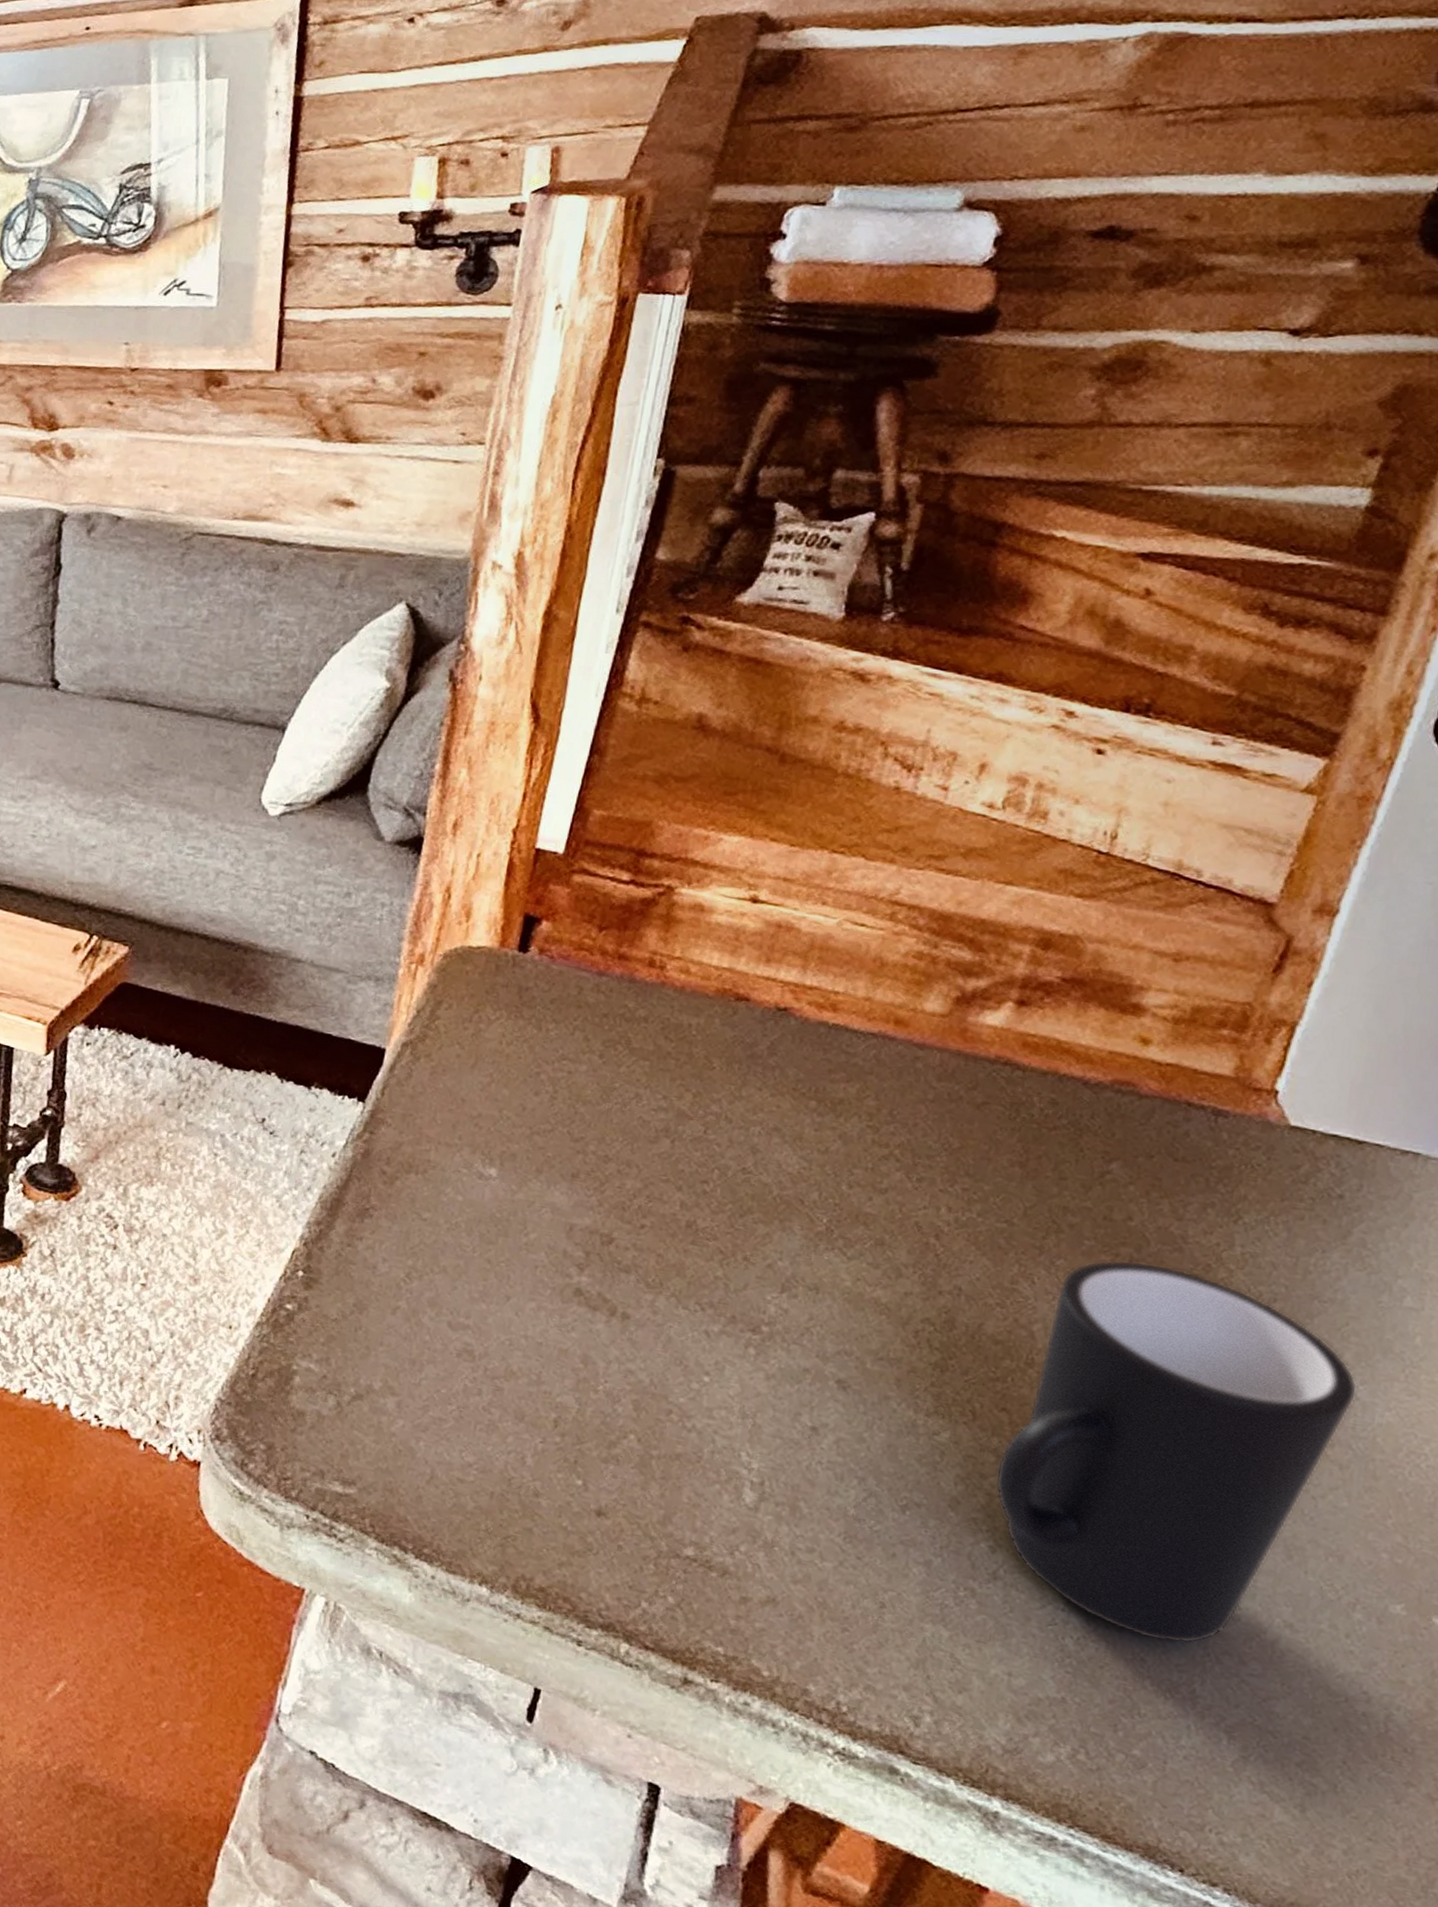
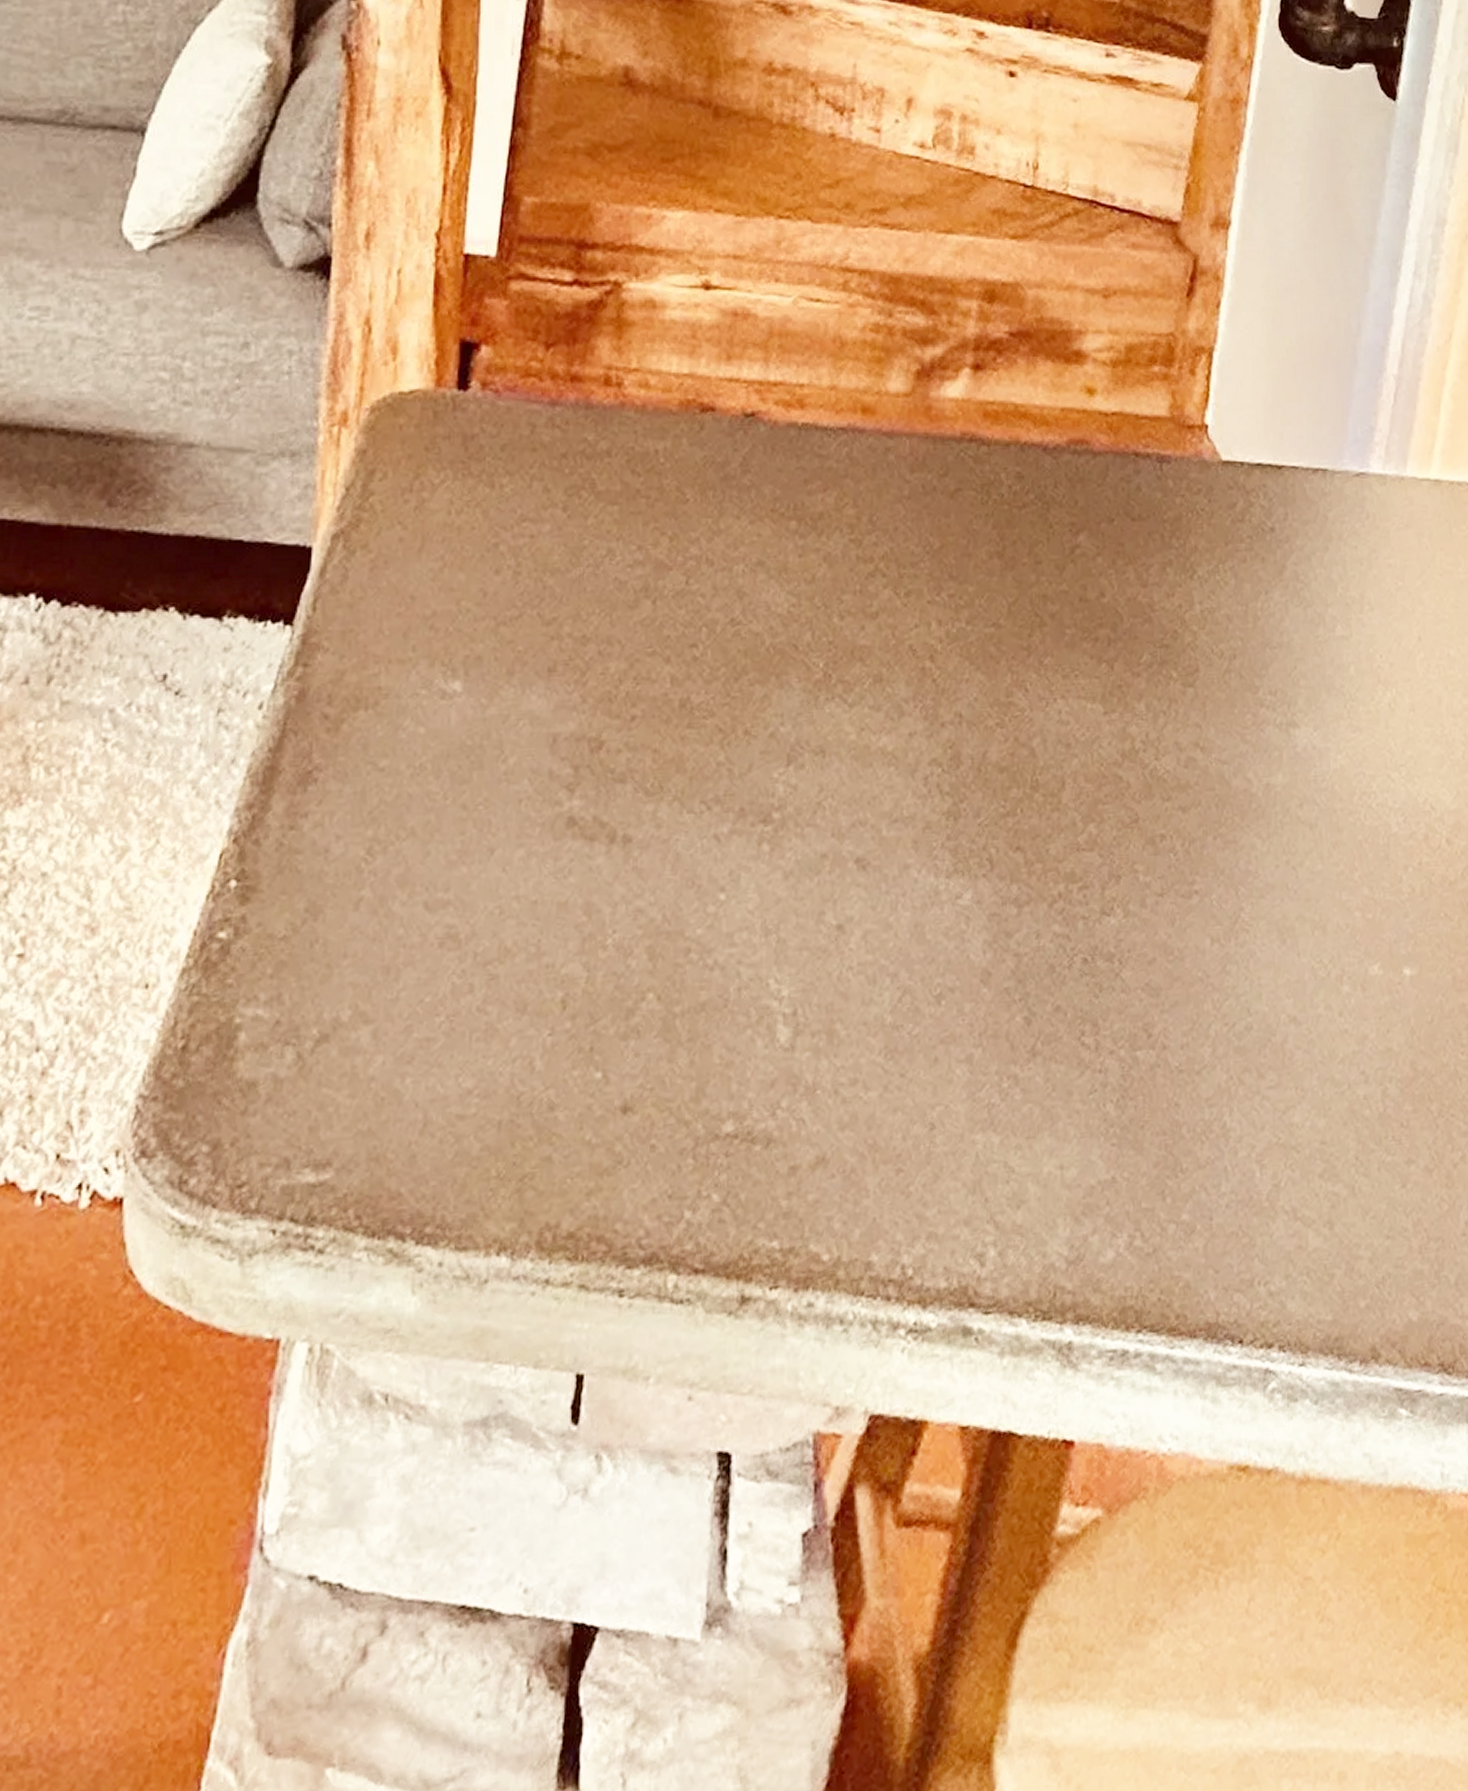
mug: present [994,1260,1358,1644] -> none [1019,641,1313,1079]

